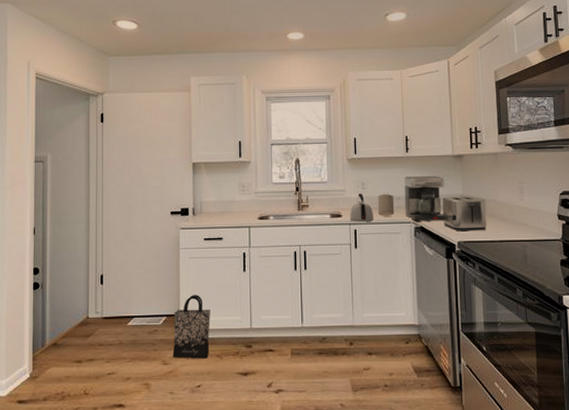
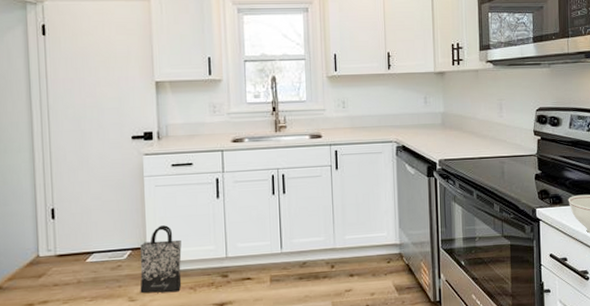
kettle: present [349,193,374,223] -> none [329,112,356,143]
canister: present [373,192,400,217] -> none [354,111,382,137]
coffee maker: present [404,176,445,222] -> none [386,93,426,141]
toaster: present [442,196,487,232] -> none [424,113,467,150]

